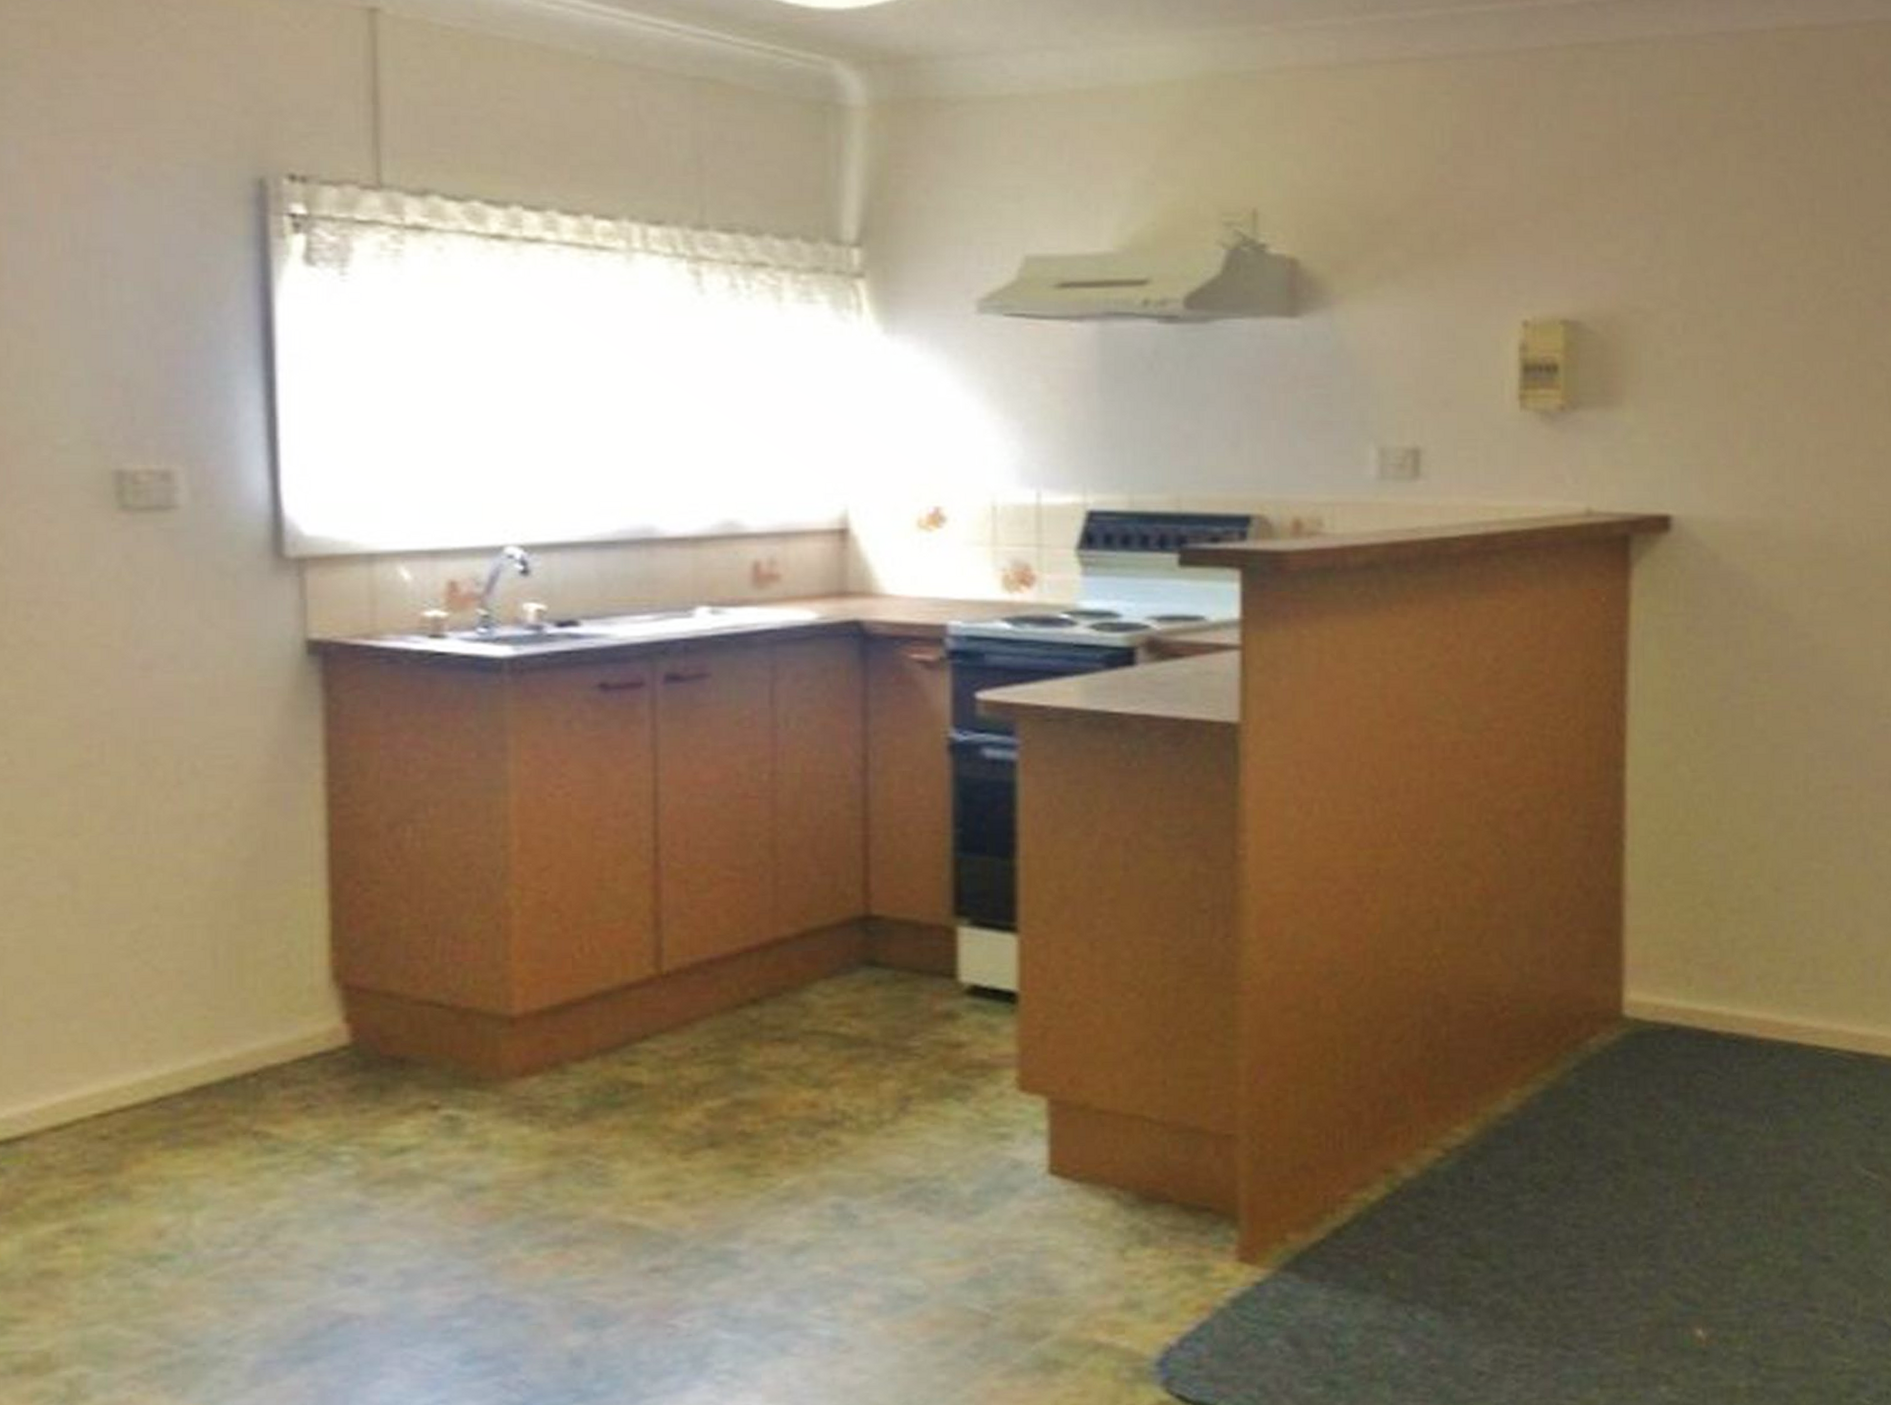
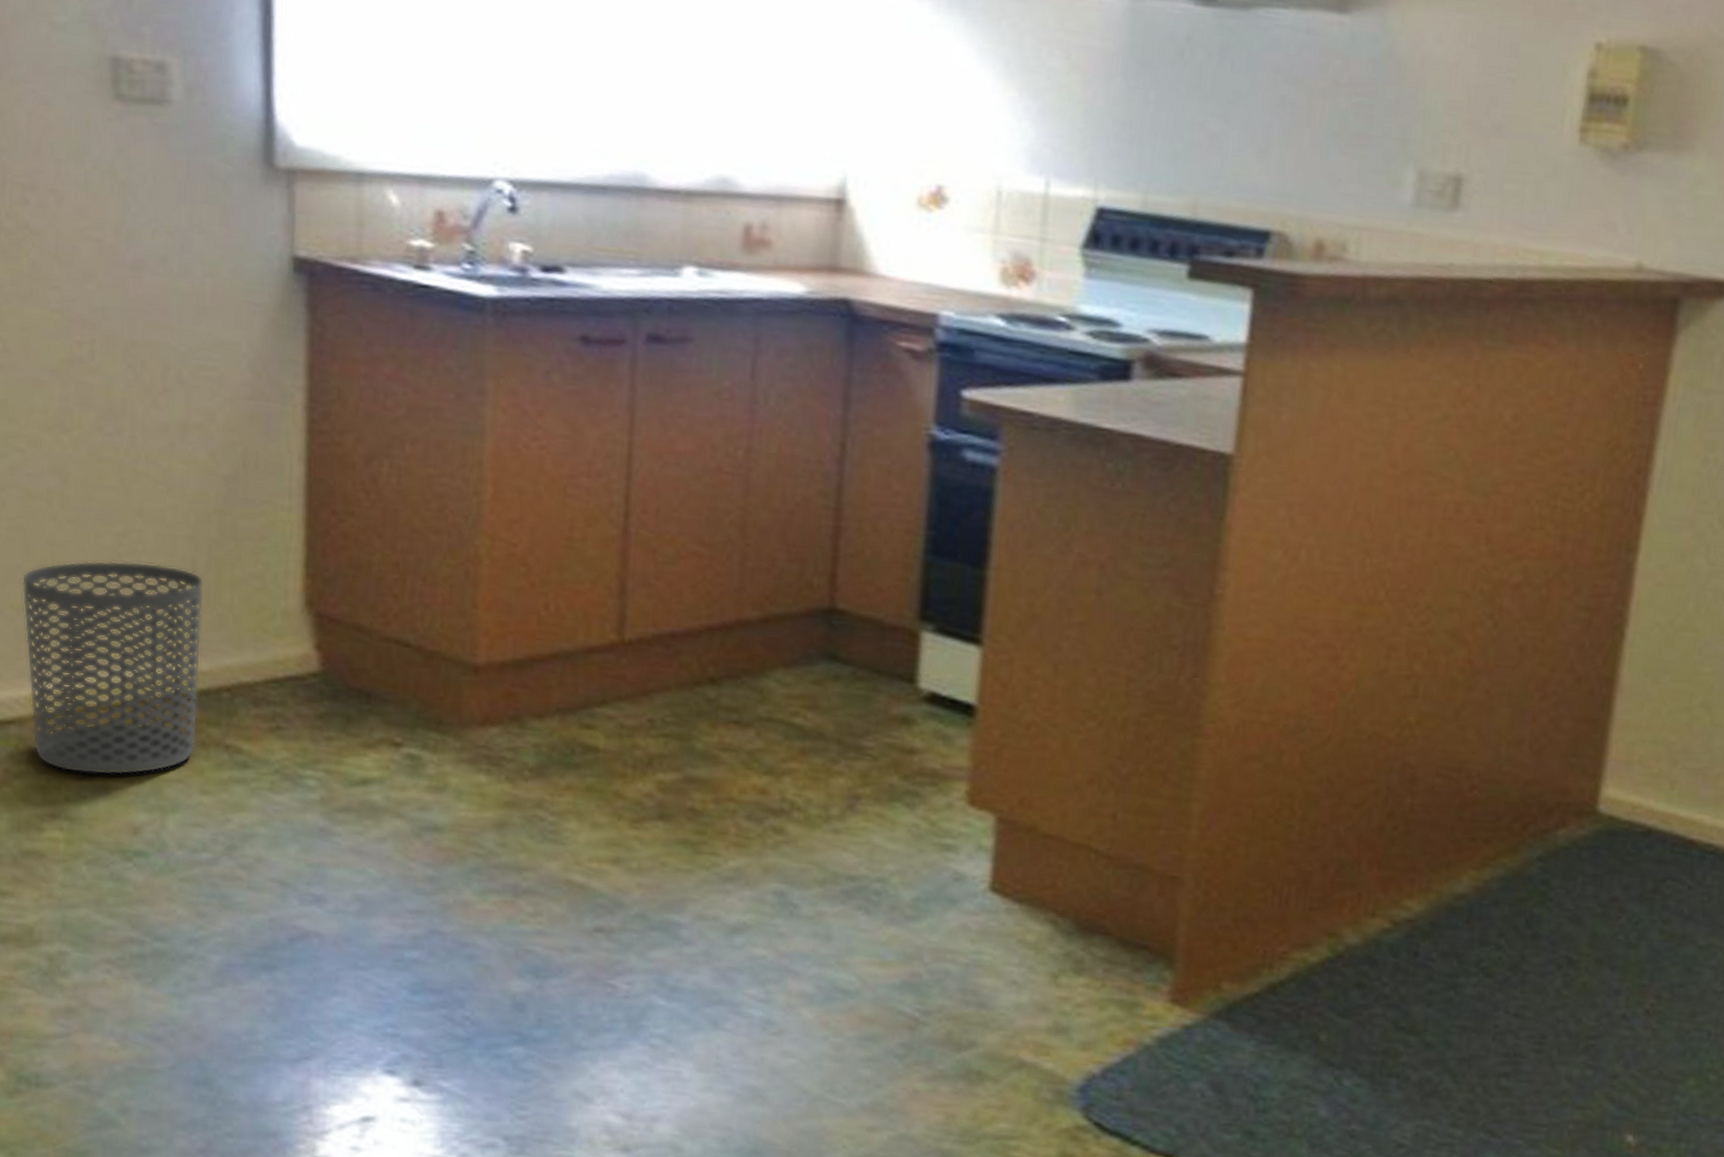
waste bin: none [31,957,225,1182] -> present [21,560,204,776]

